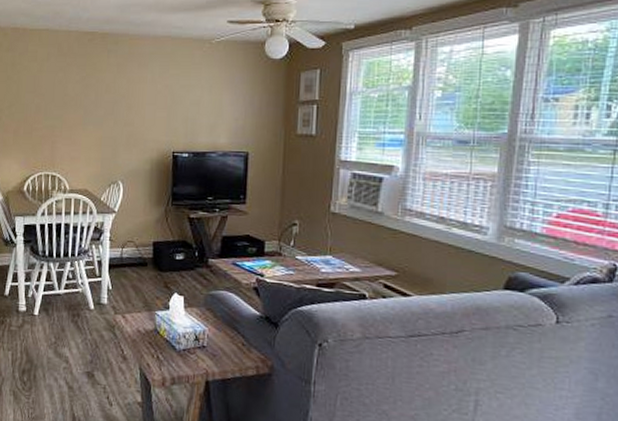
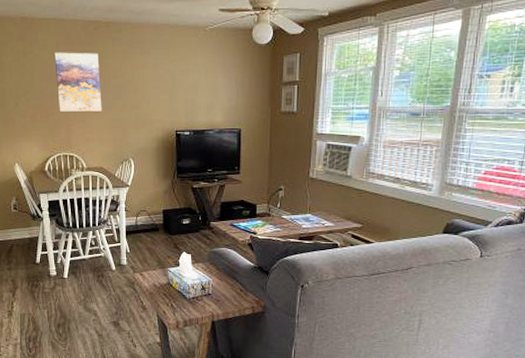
wall art: none [43,64,92,128] -> present [54,52,102,112]

